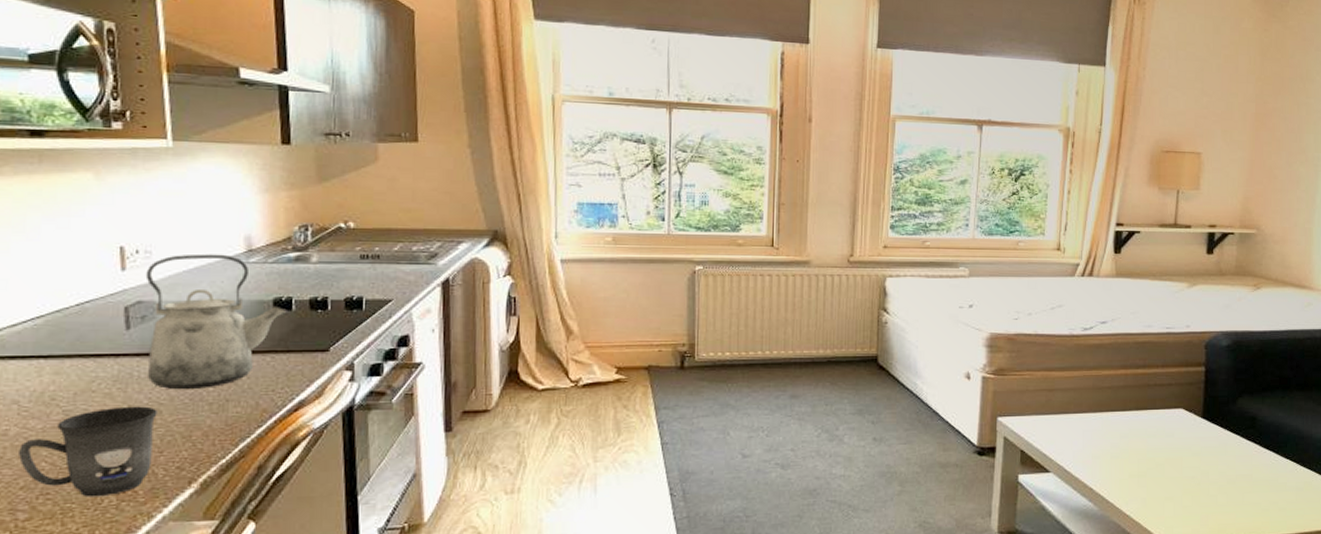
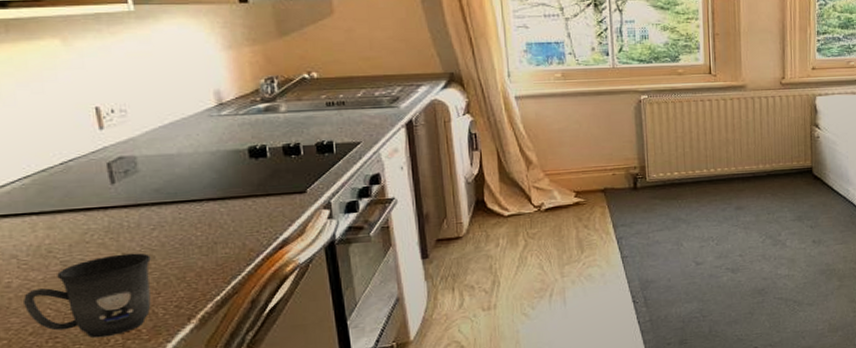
kettle: present [145,254,289,390] -> none [123,109,264,236]

